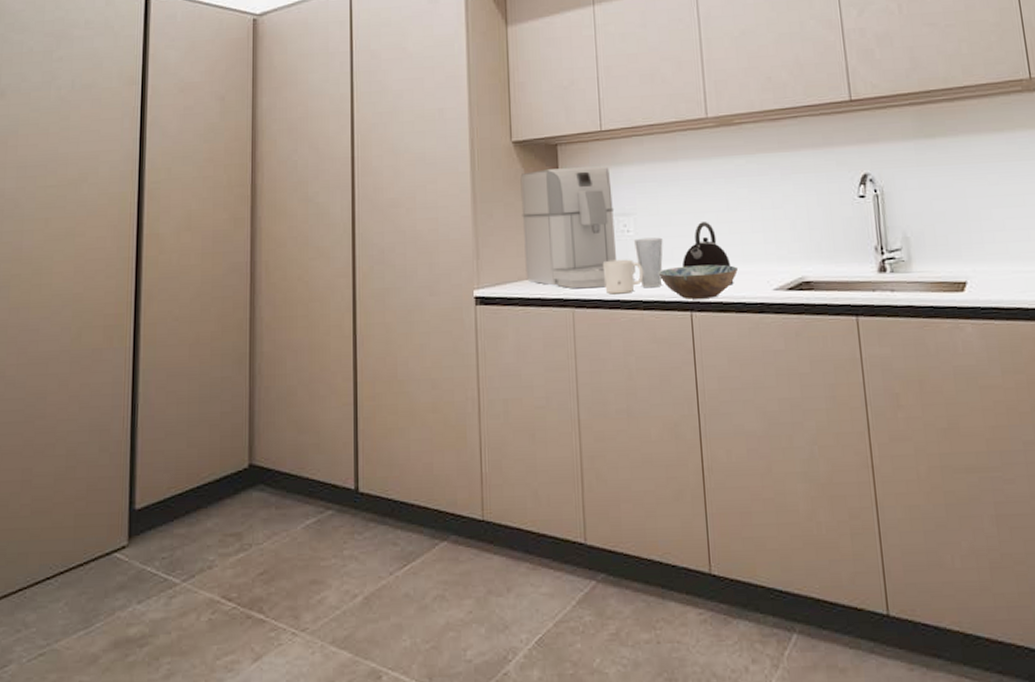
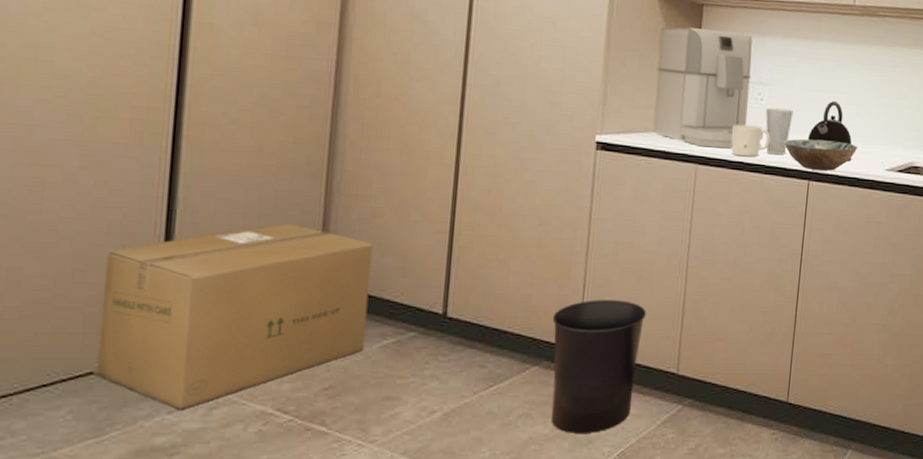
box: none [82,408,291,600] -> present [92,223,373,411]
waste bin: none [454,463,545,617] -> present [550,300,646,433]

